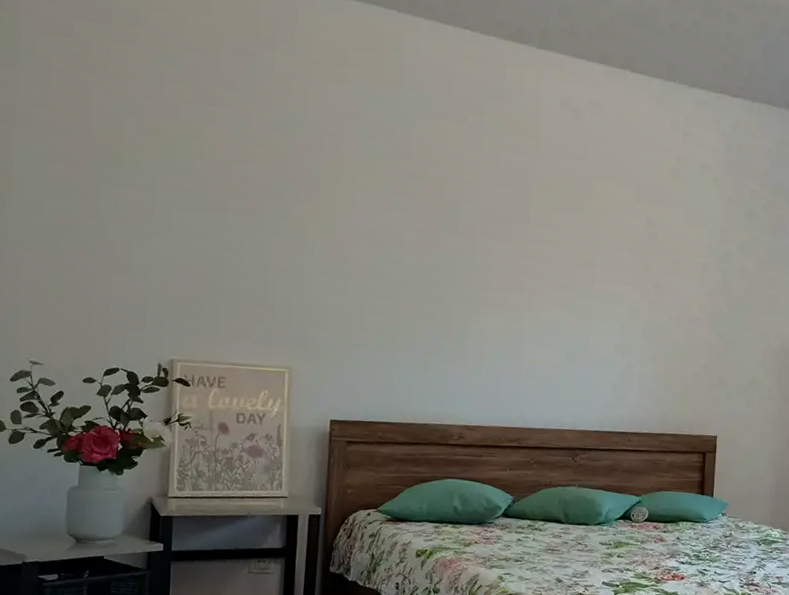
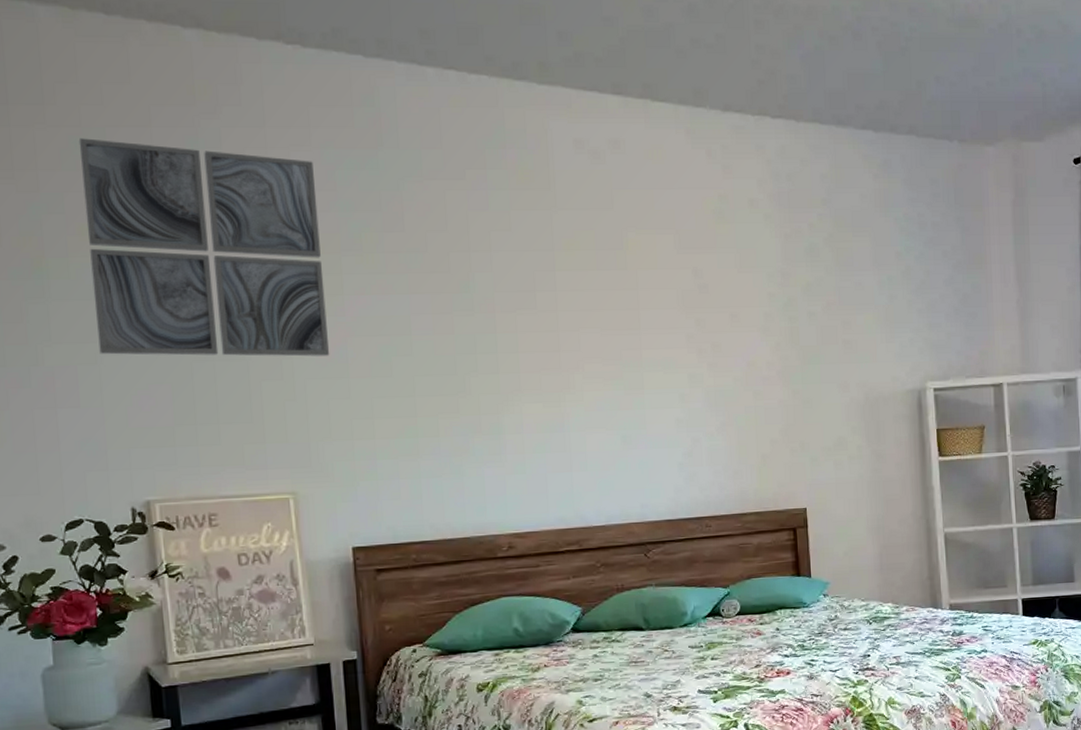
wall art: none [152,56,344,257] -> present [78,138,330,357]

